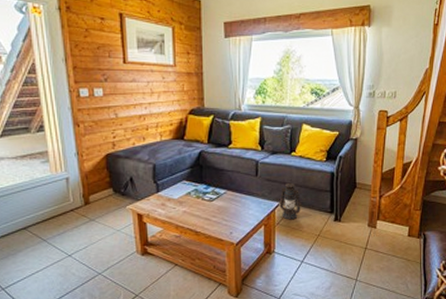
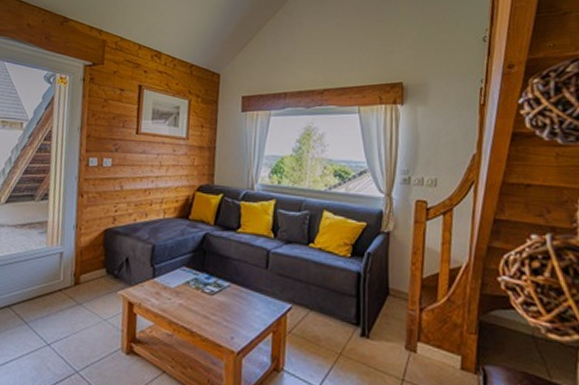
lantern: present [279,183,302,220] -> none [292,281,320,329]

